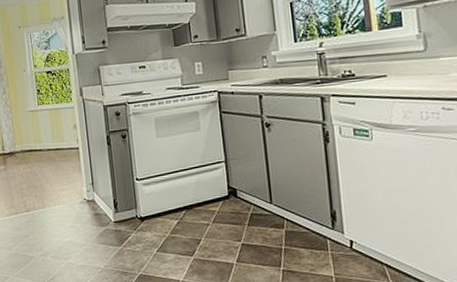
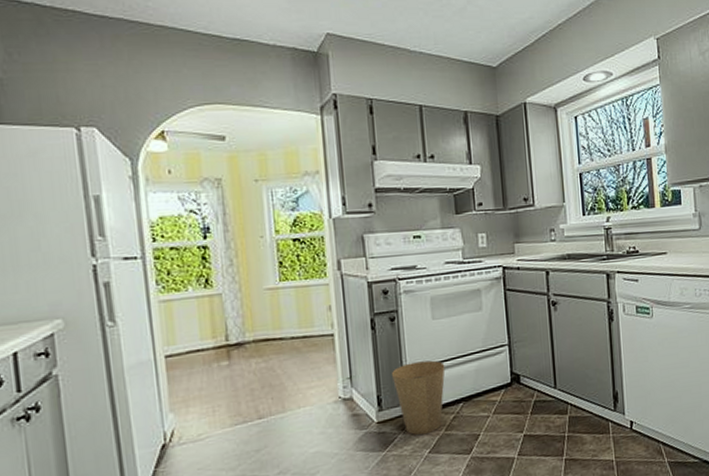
trash can: none [125,172,169,236] -> present [392,360,446,436]

